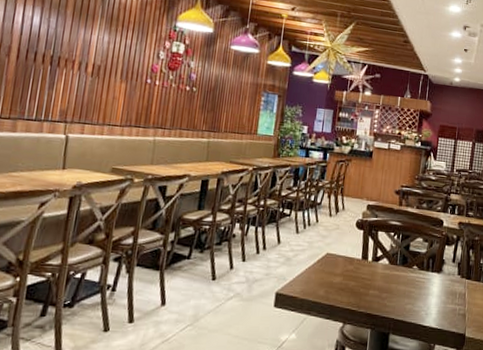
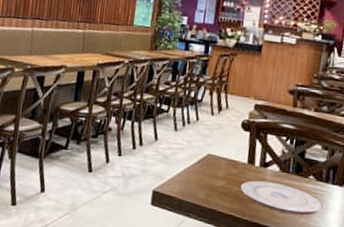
plate: none [355,274,425,303] -> present [240,180,323,216]

